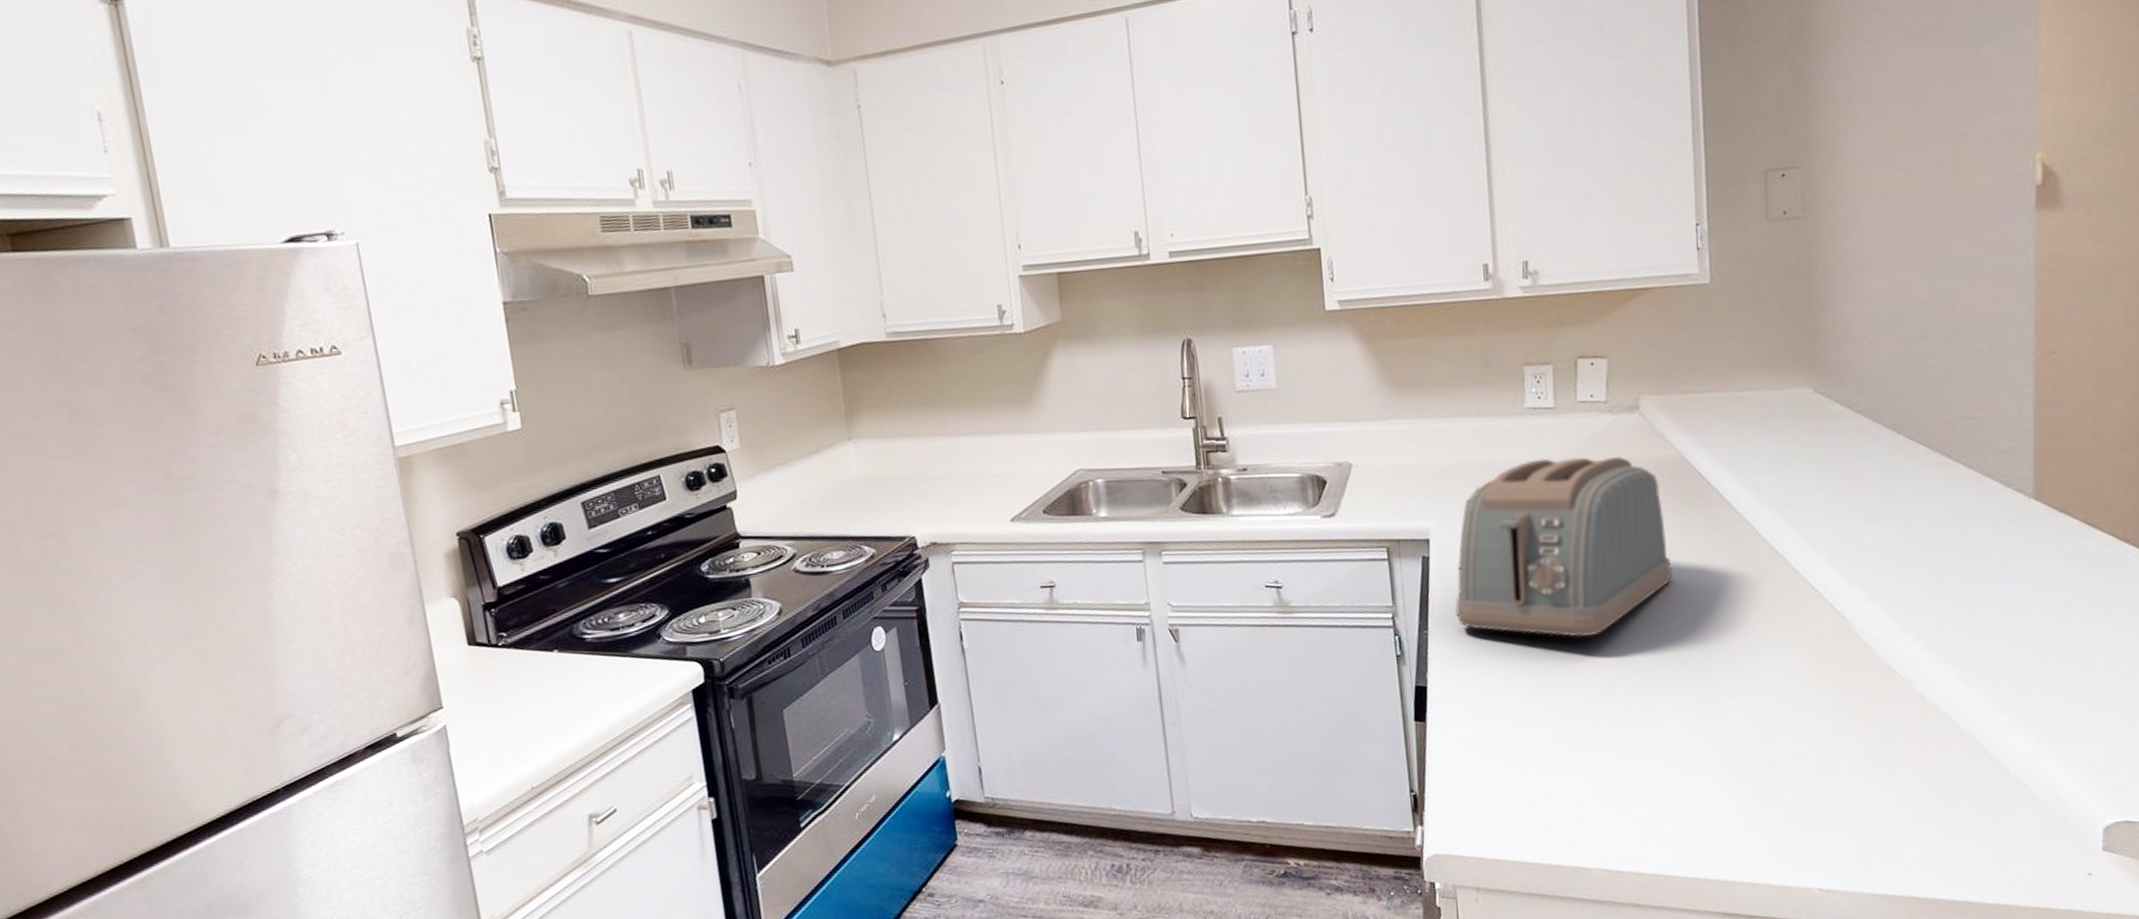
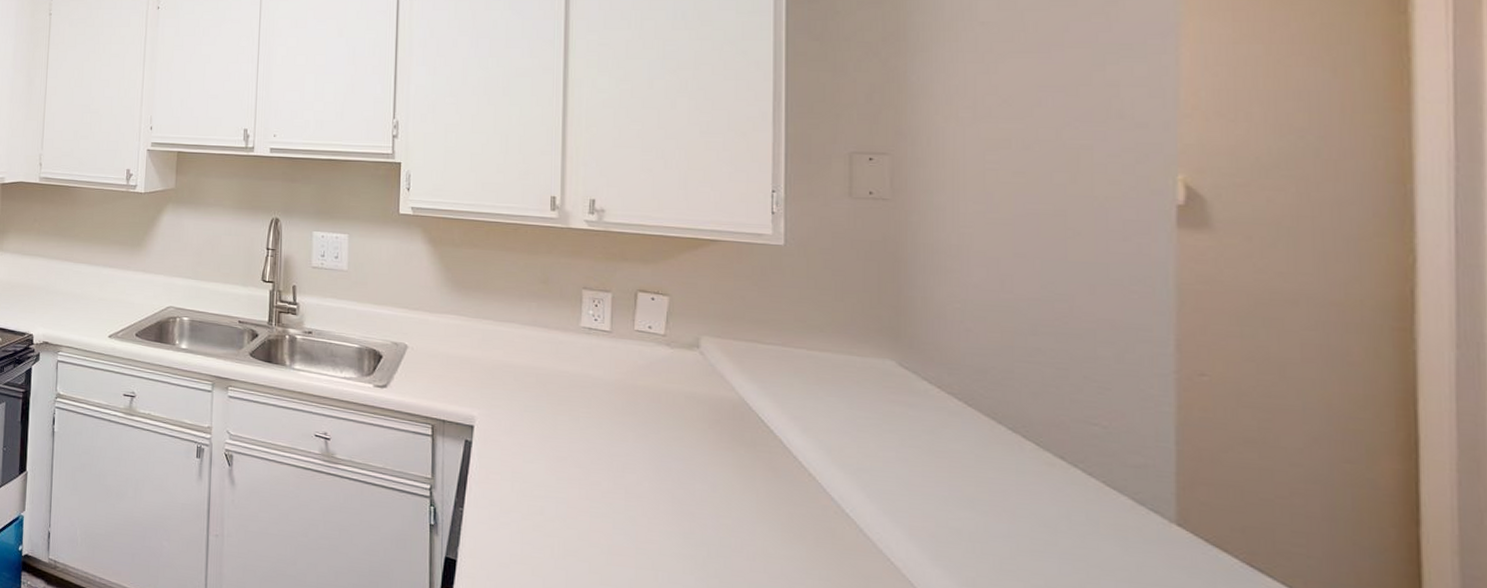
toaster: present [1455,455,1673,638] -> none [493,374,726,552]

